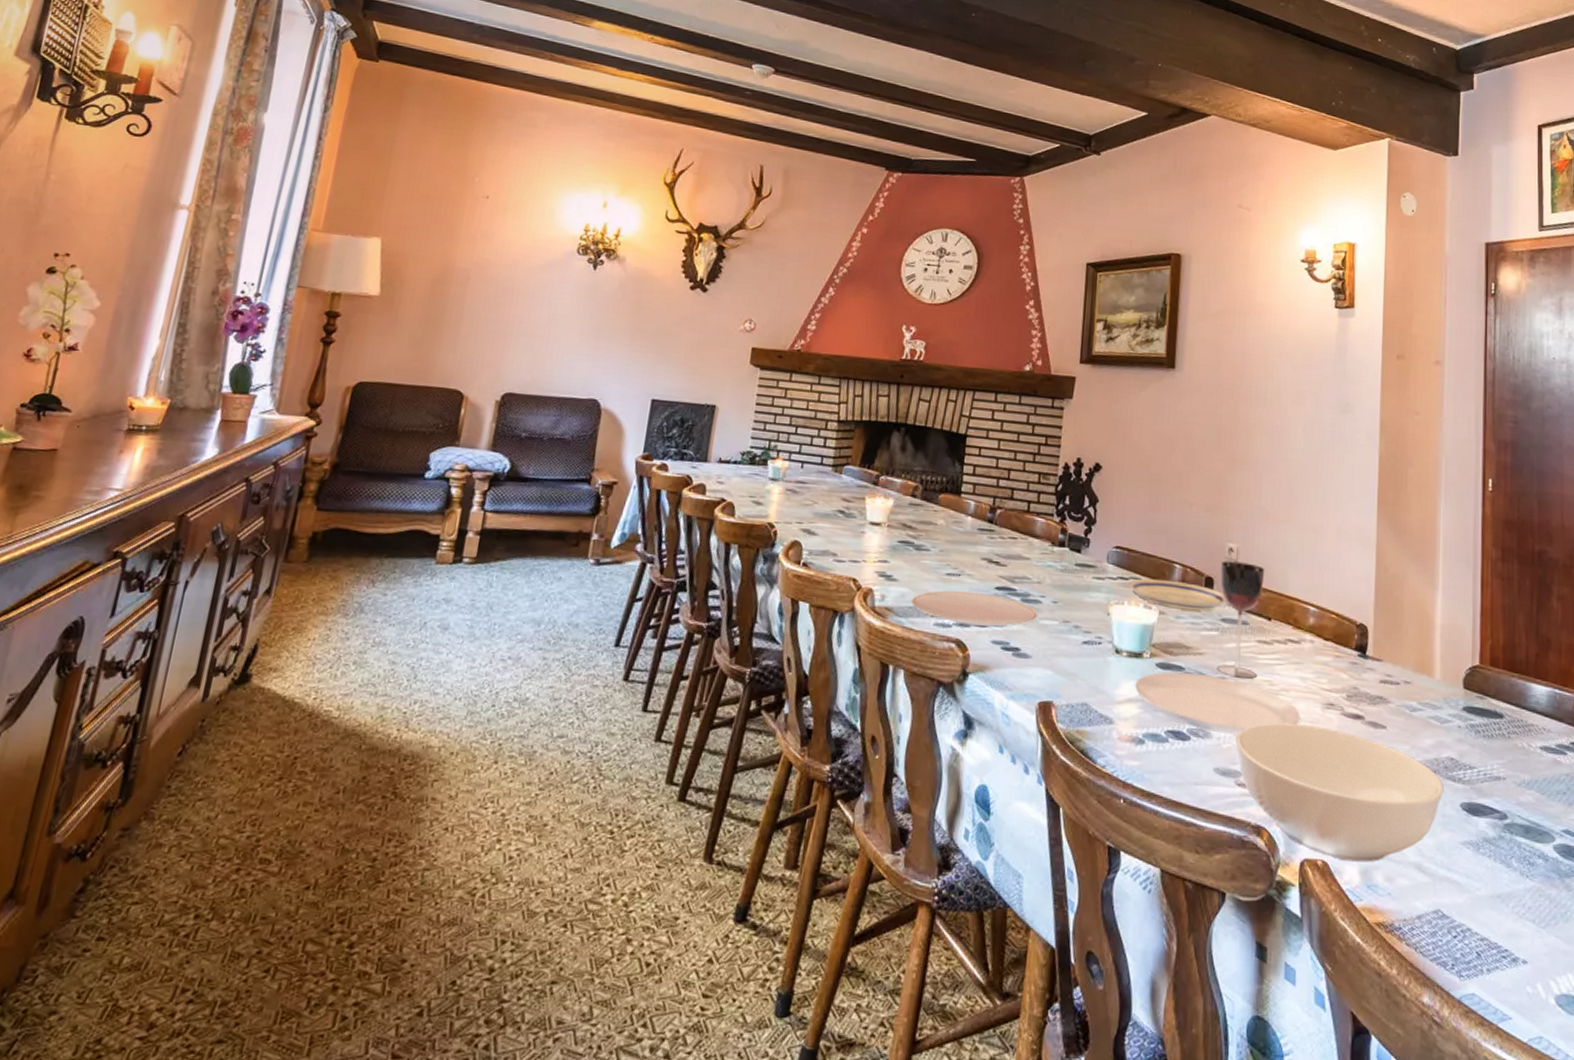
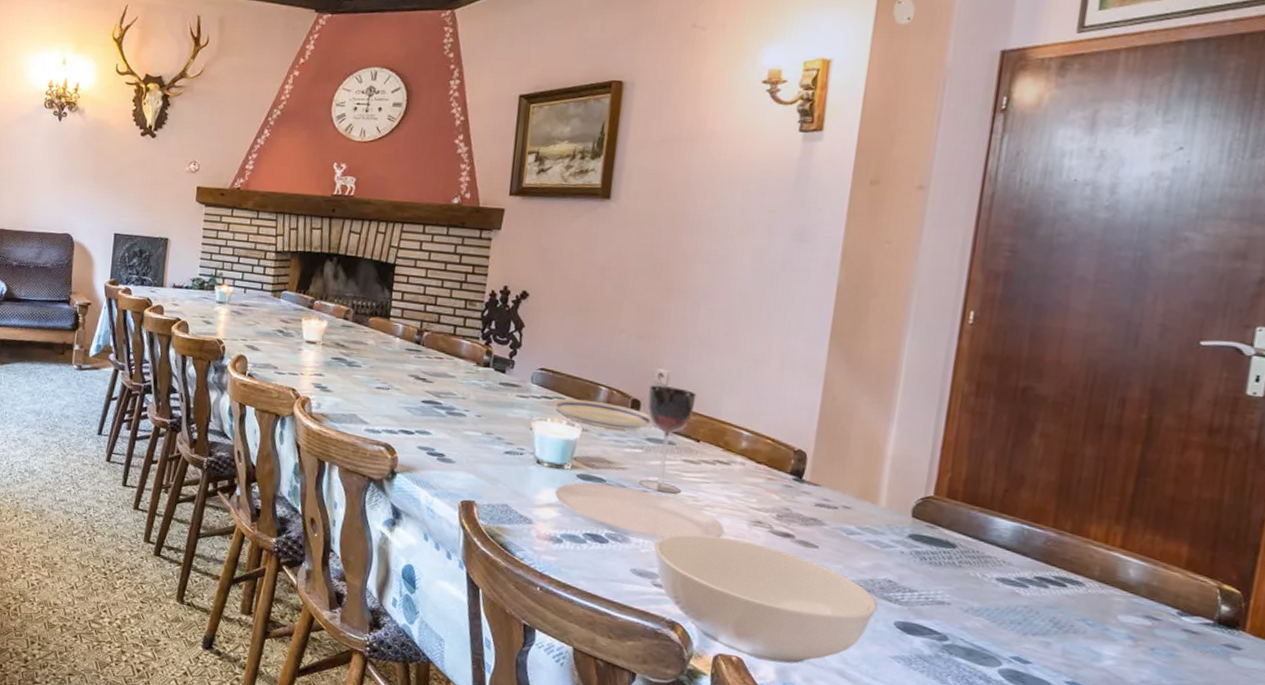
plate: present [911,590,1039,628] -> none [344,401,463,436]

